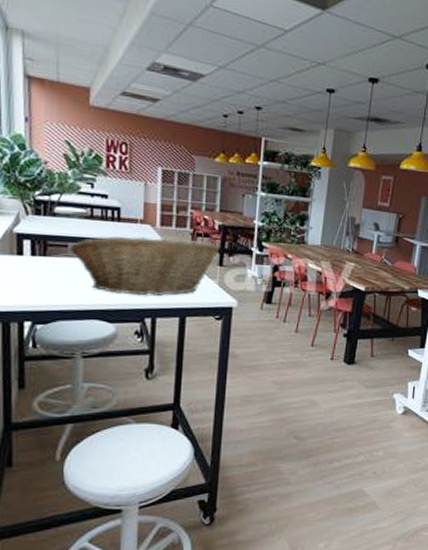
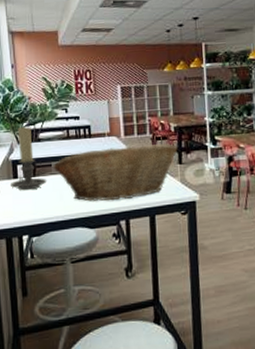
candle holder: none [11,195,61,271] -> present [9,126,47,191]

